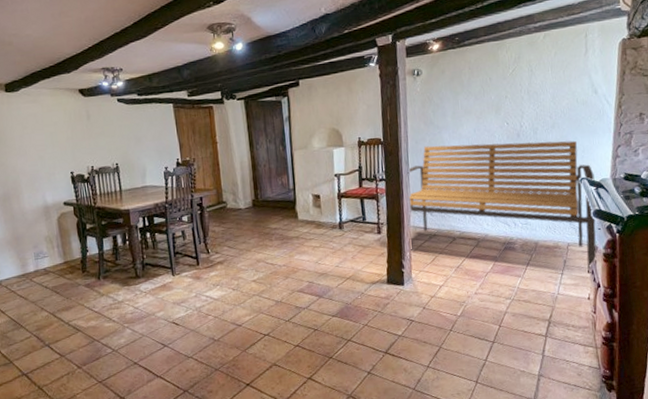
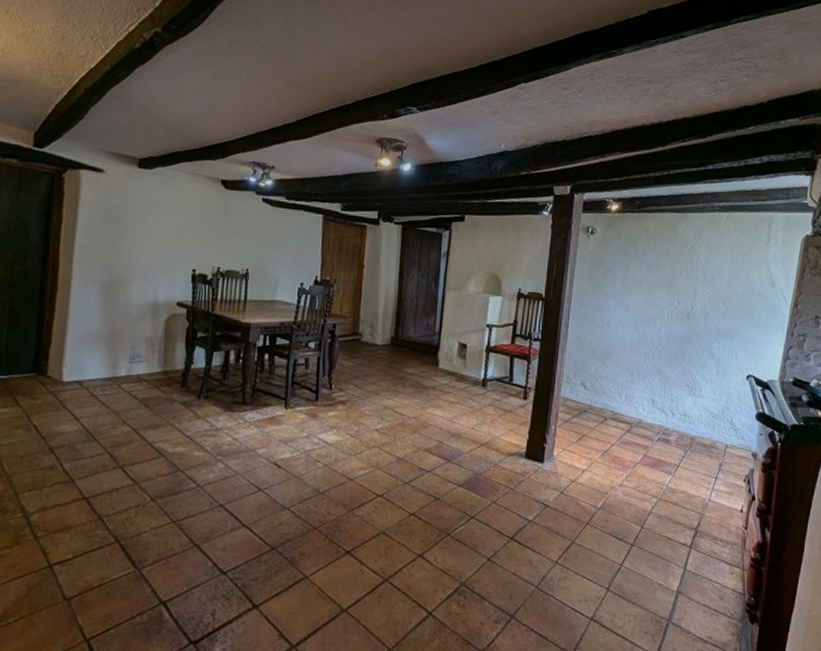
bench: present [407,140,597,273] -> none [561,311,762,483]

